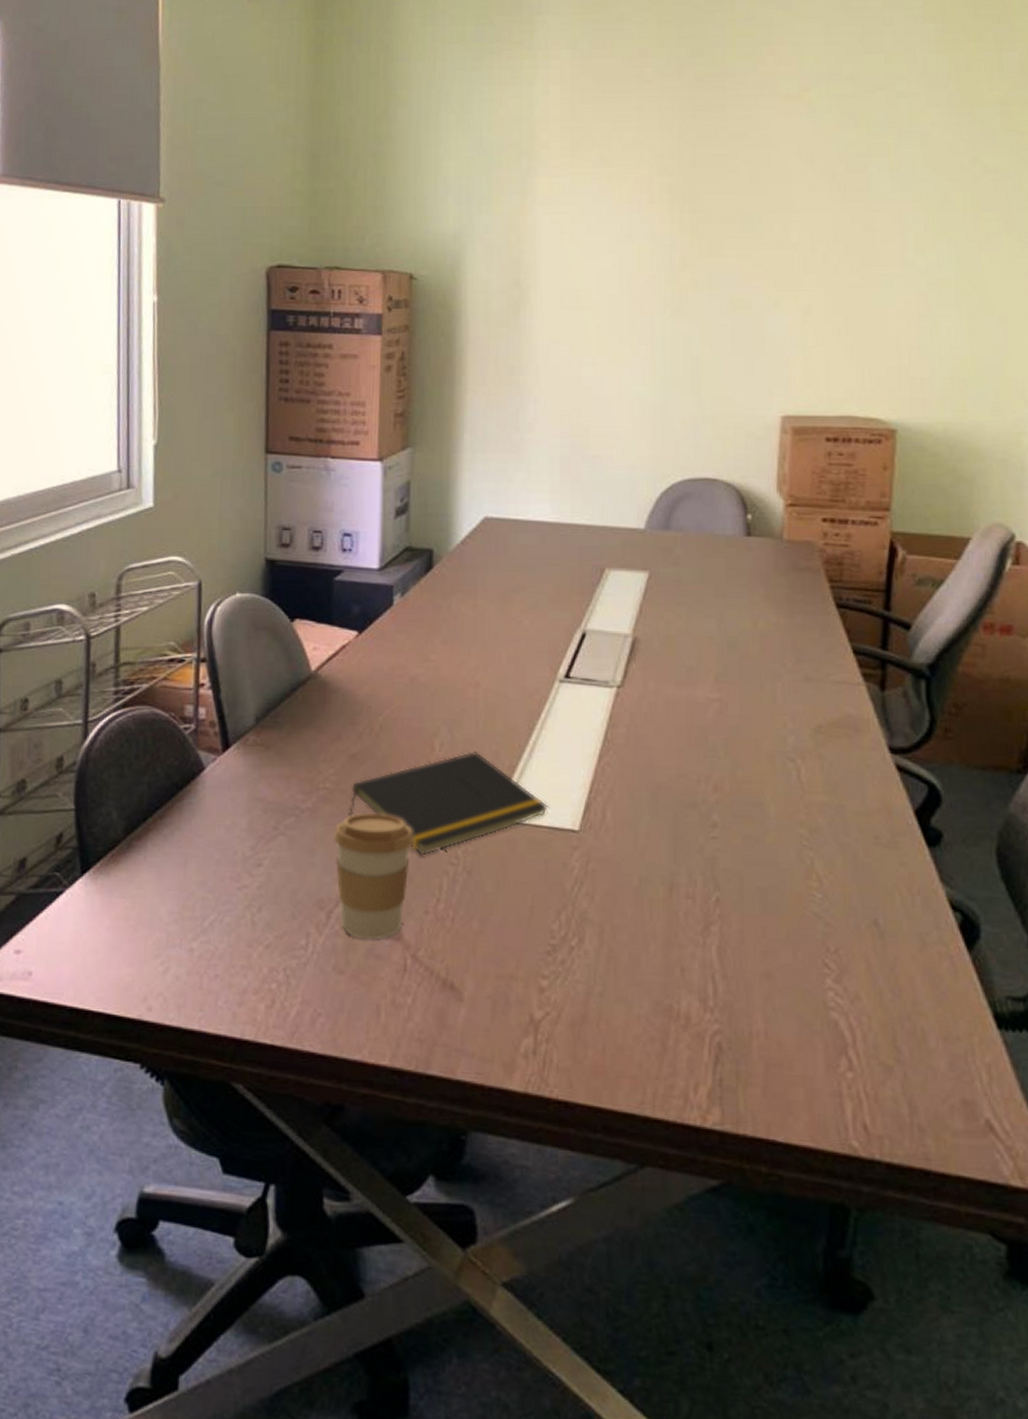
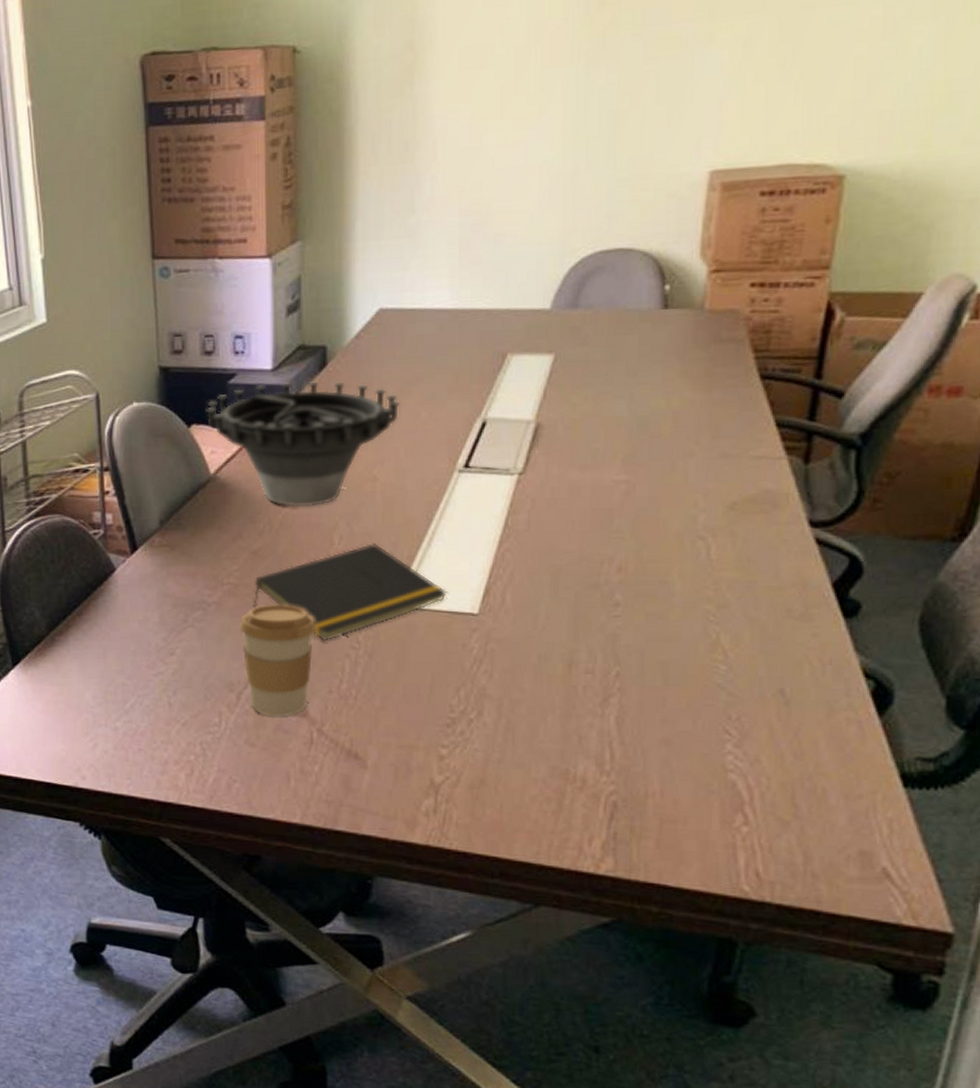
speaker: none [310,583,503,711] -> present [206,381,400,507]

